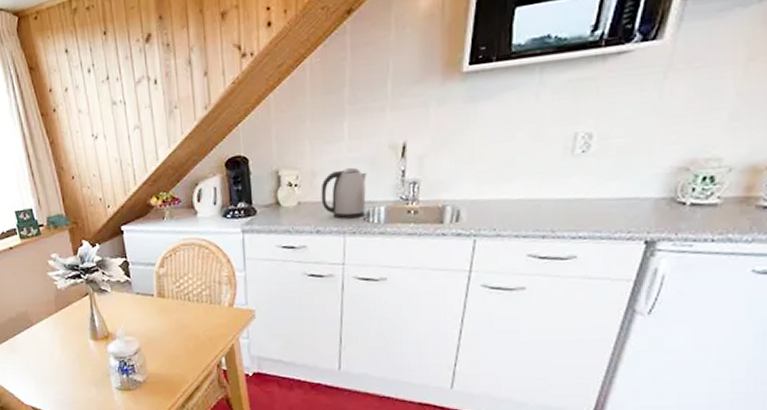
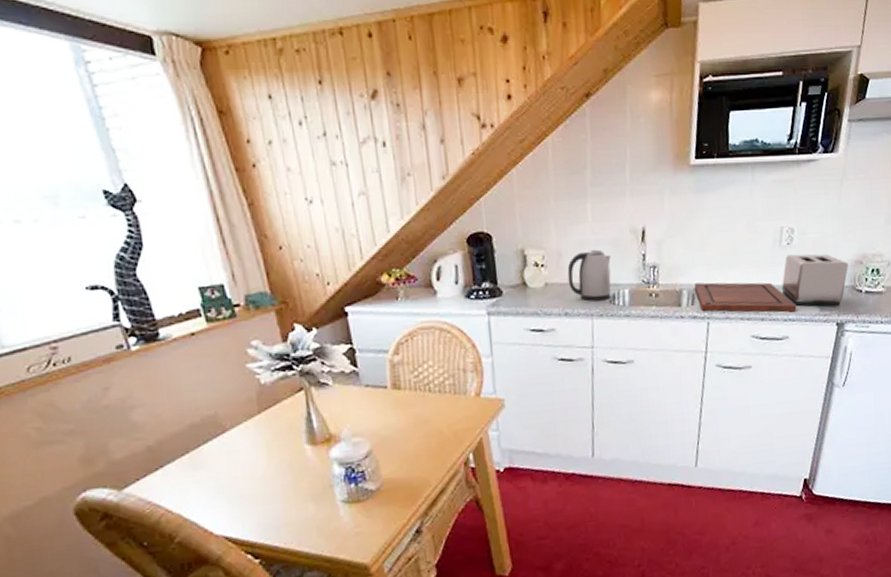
cutting board: none [459,196,590,230] -> present [694,282,797,313]
toaster: none [570,161,668,222] -> present [781,254,849,307]

